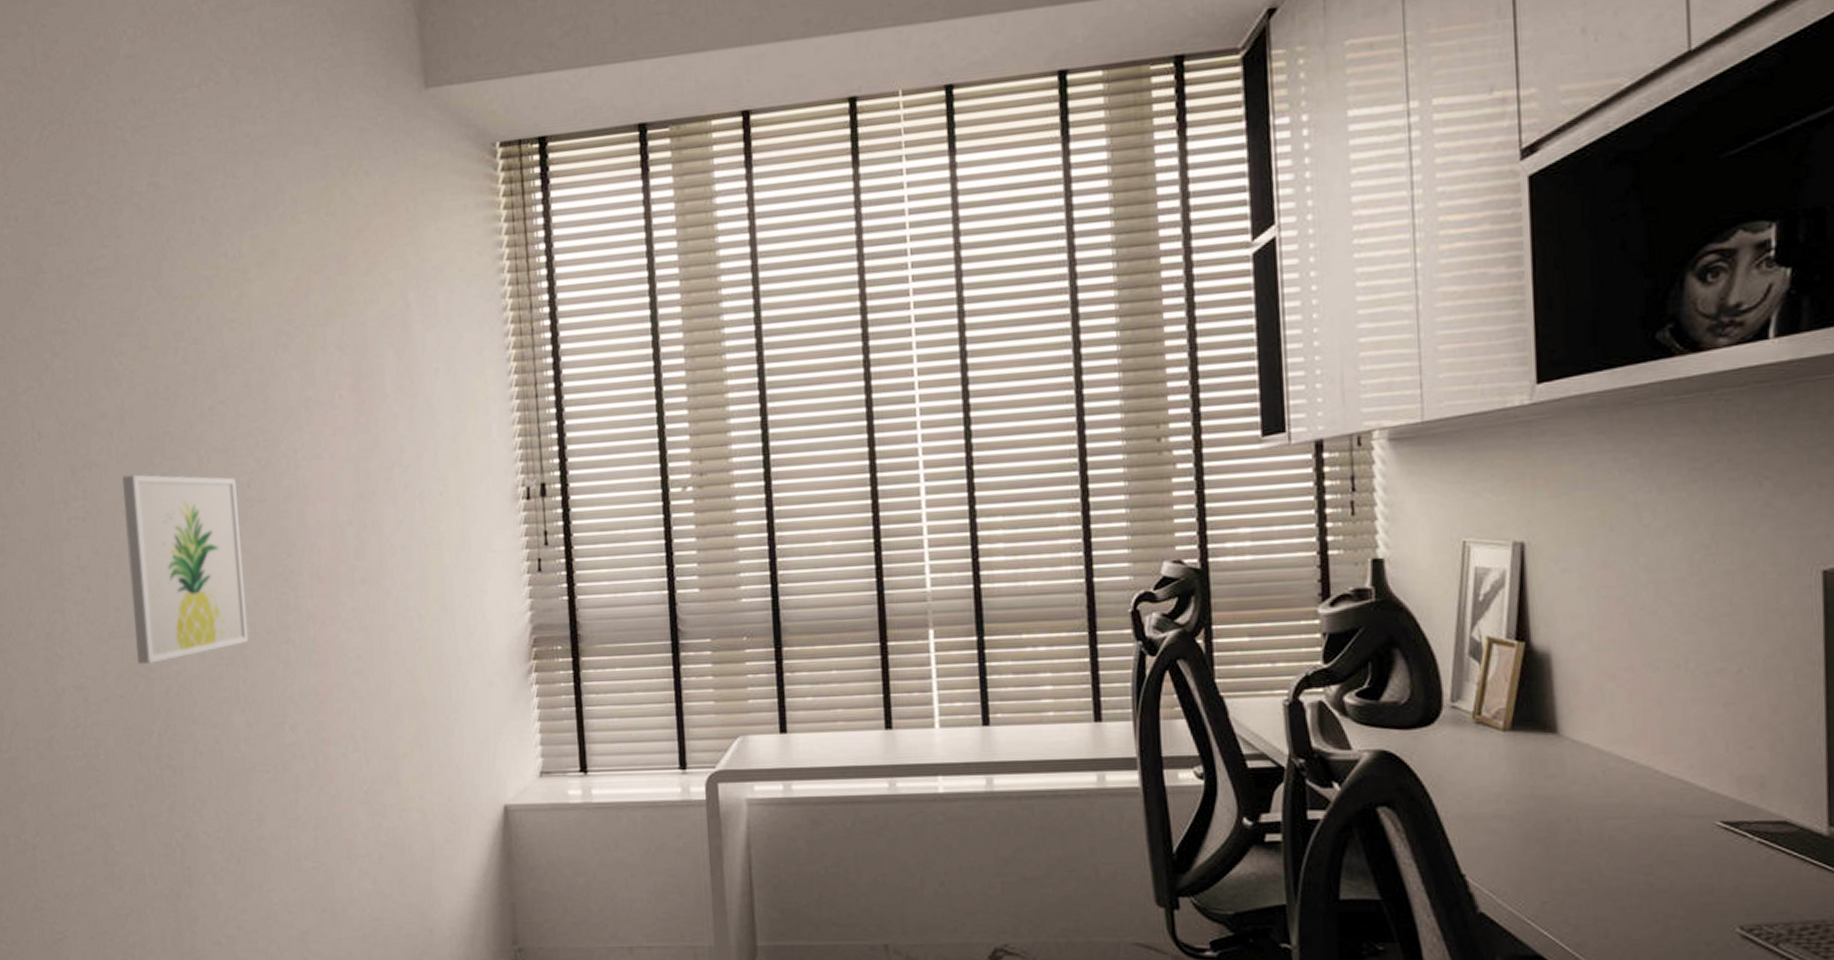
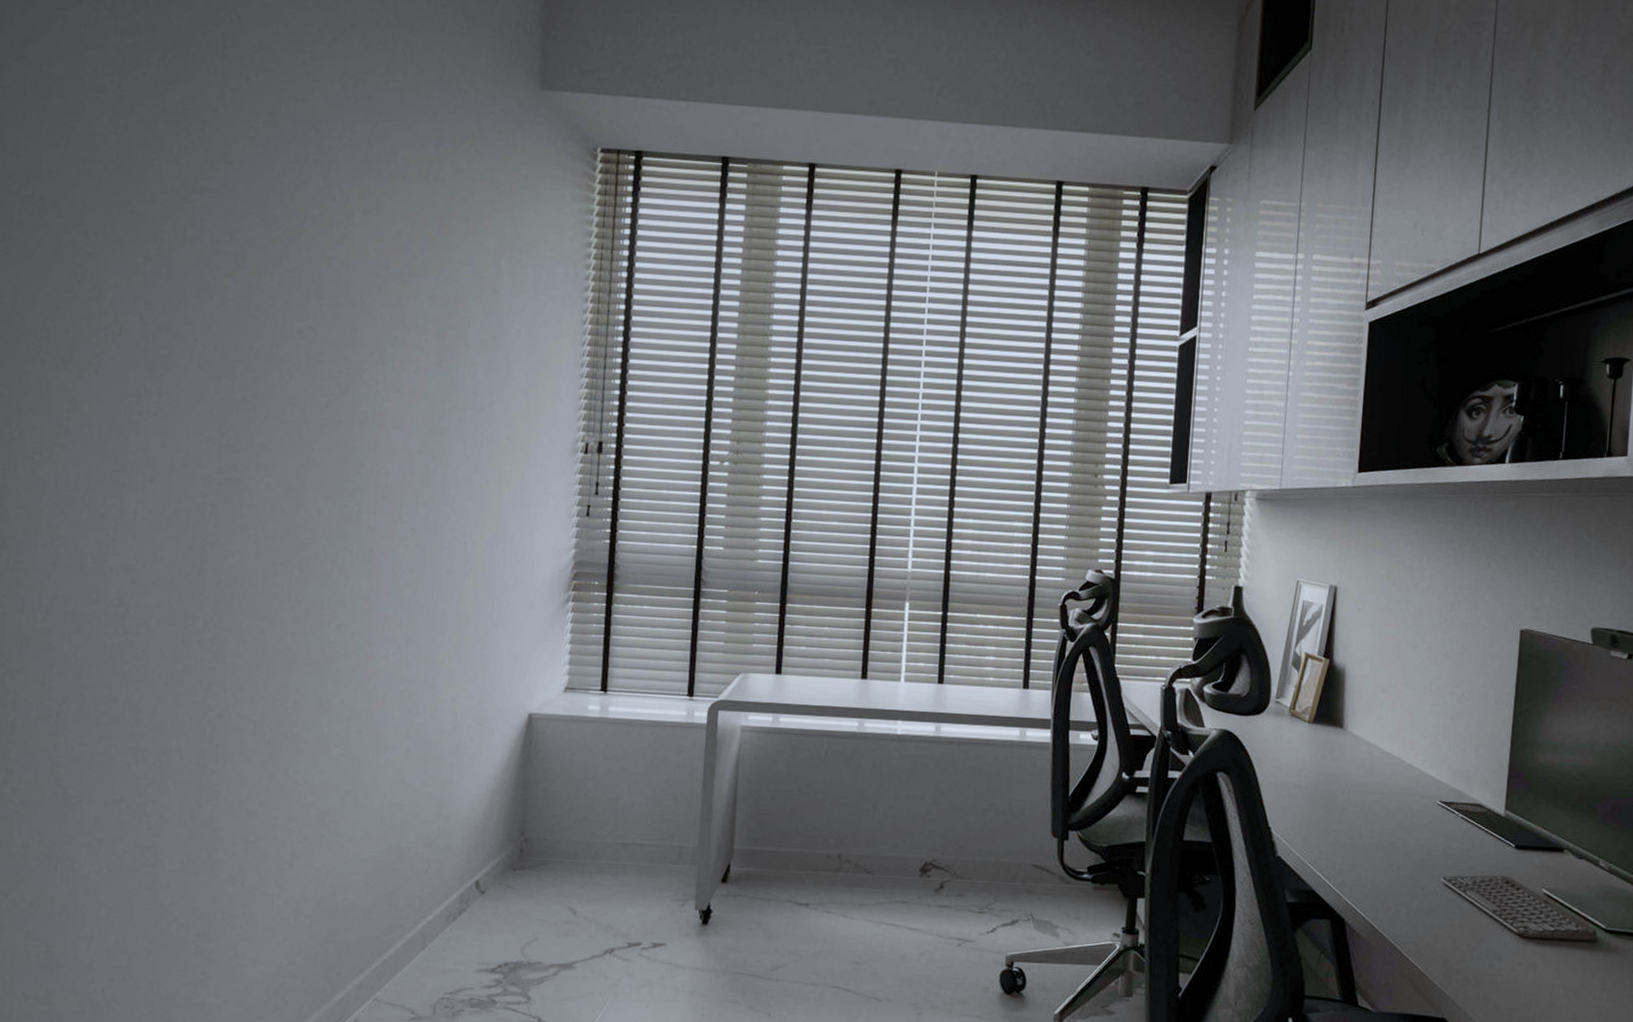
wall art: present [122,474,249,665] -> none [193,380,315,556]

